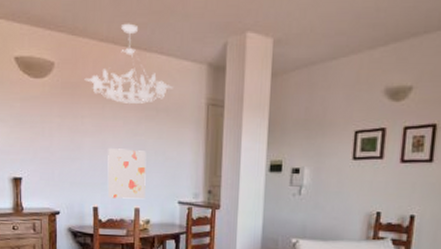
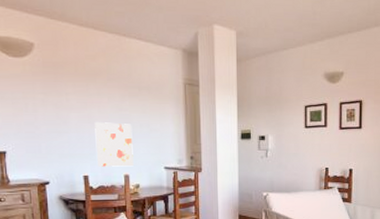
chandelier: present [84,23,173,103] -> none [66,11,153,82]

